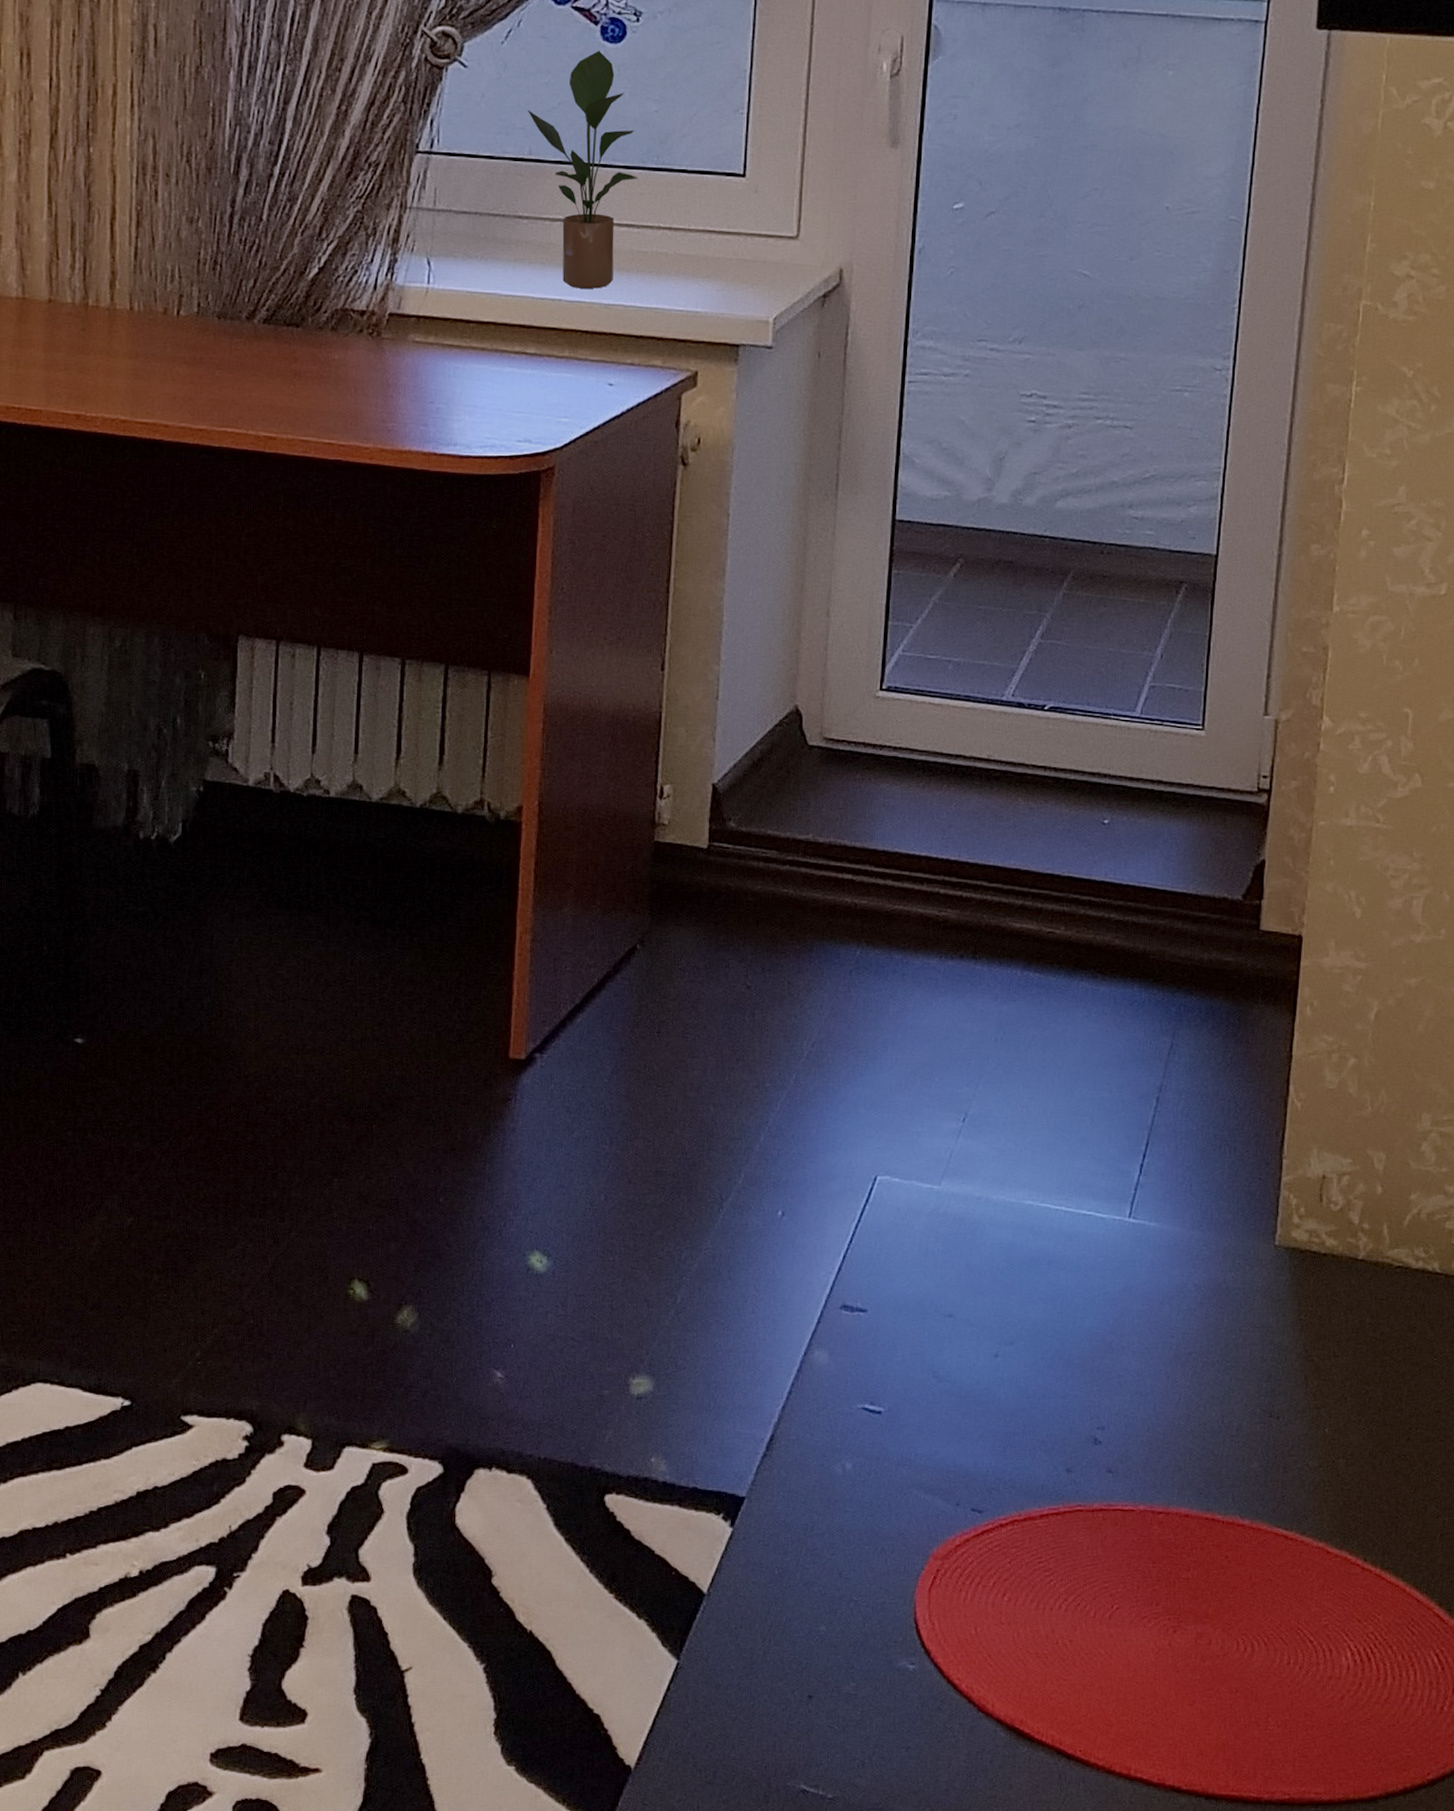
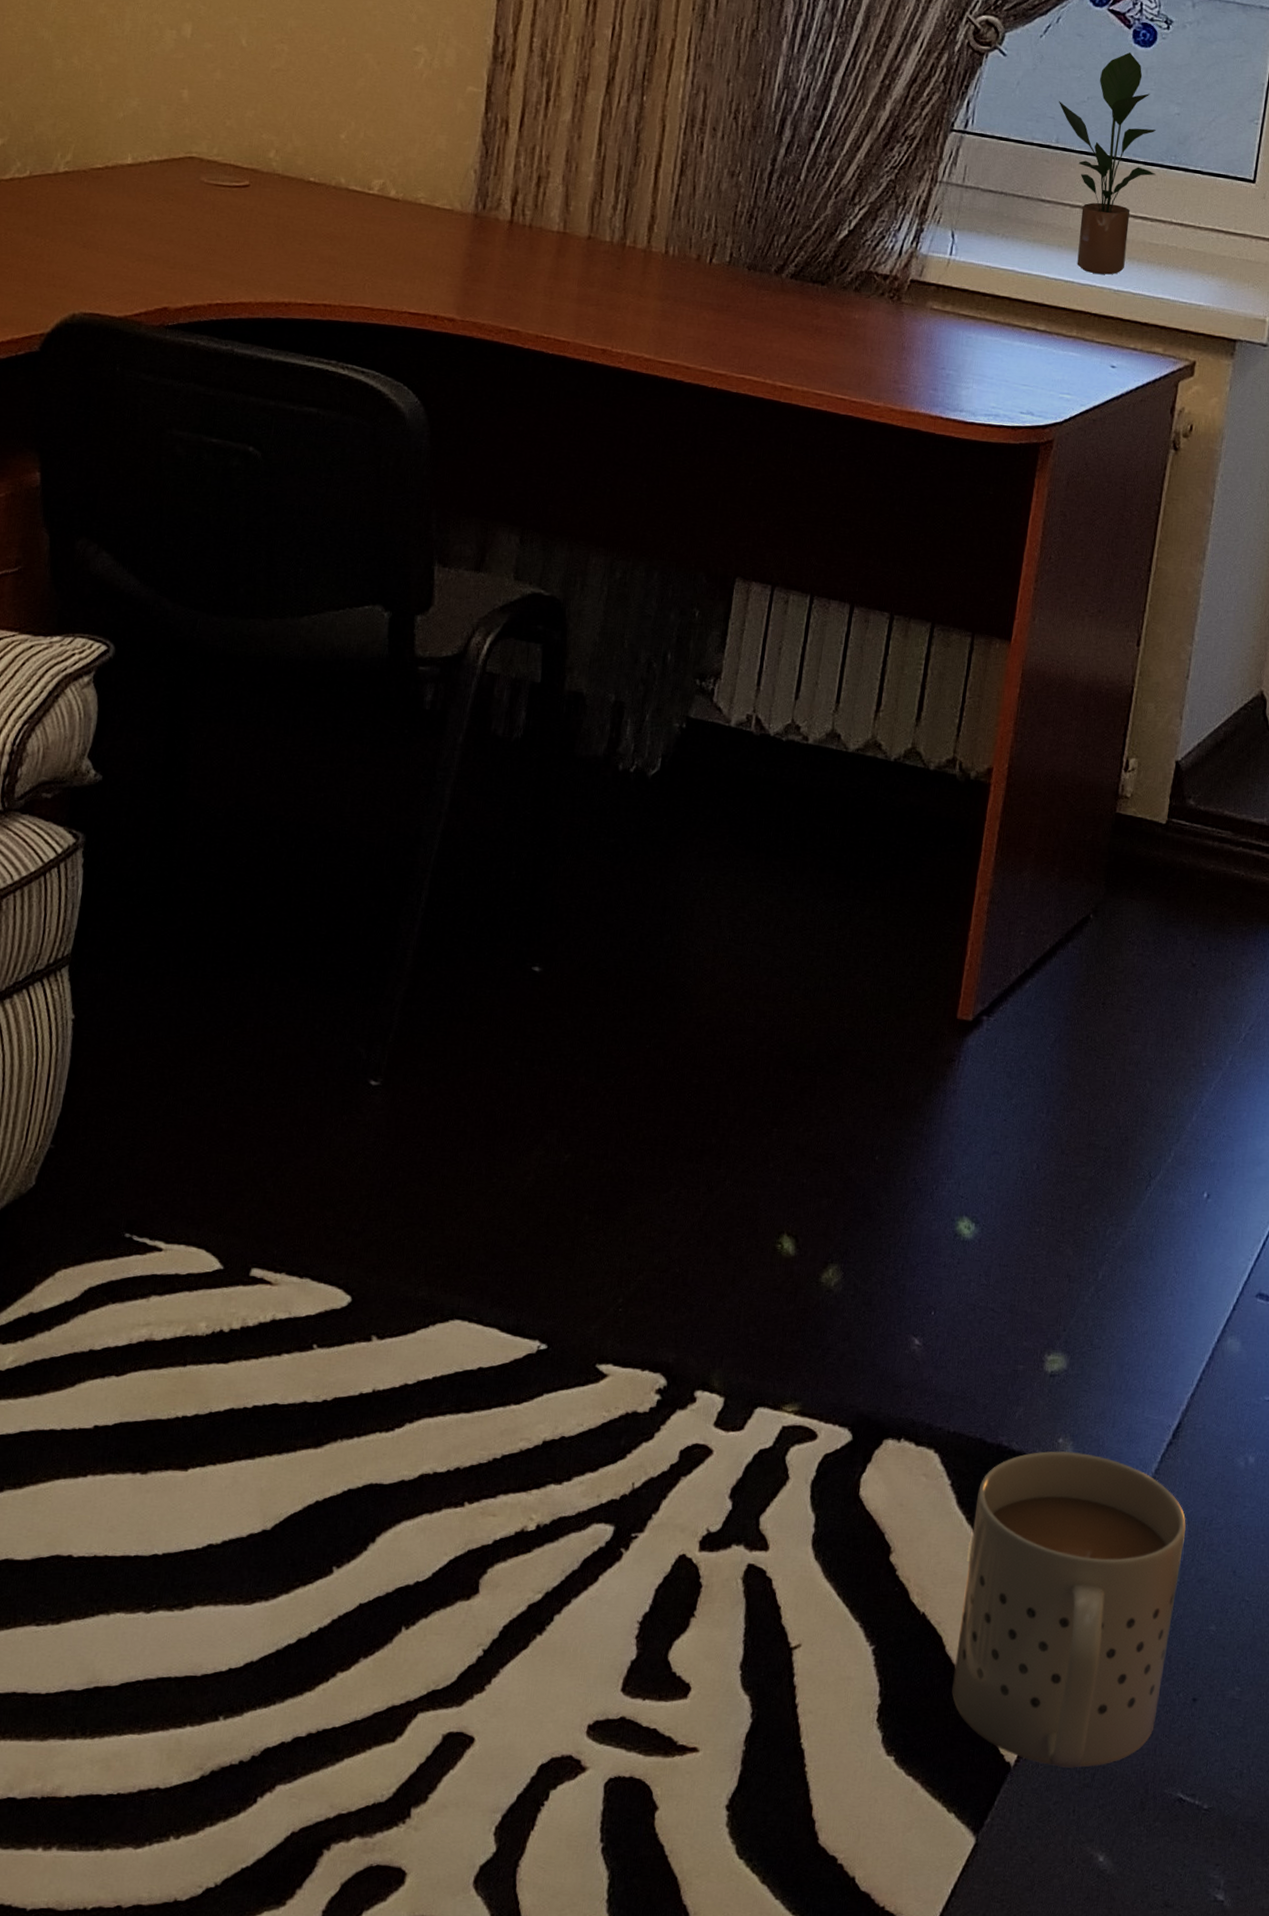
mug: none [566,1470,787,1767] -> present [952,1451,1186,1768]

